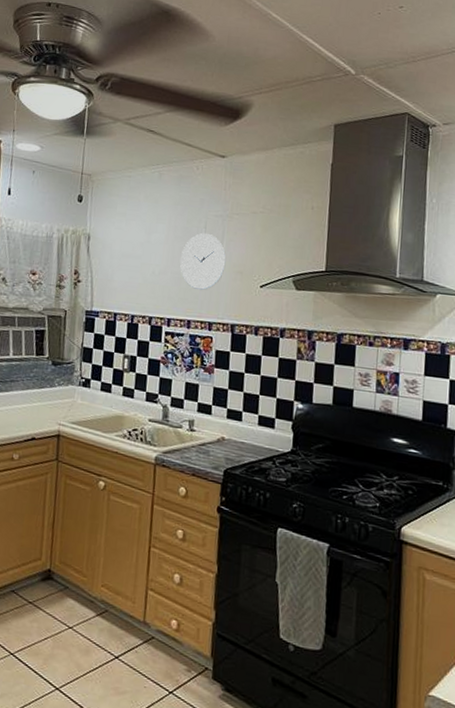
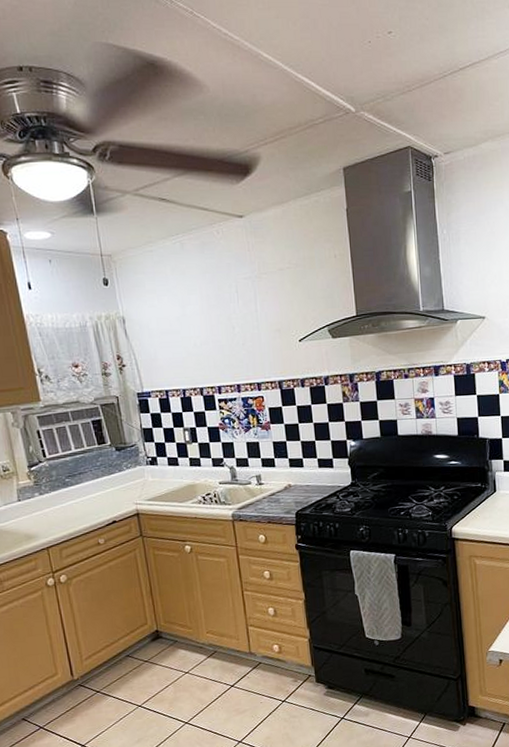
wall clock: present [180,232,226,291] -> none [219,297,263,355]

